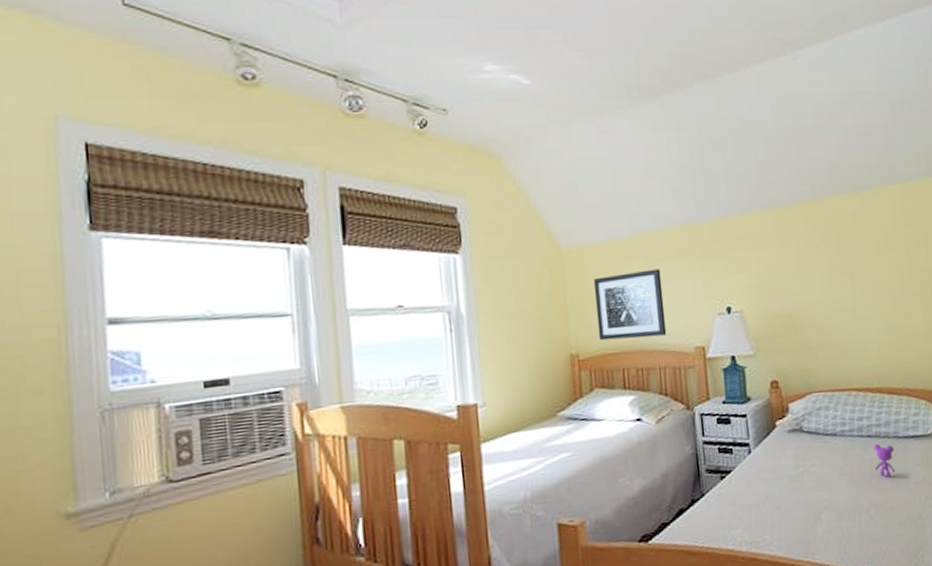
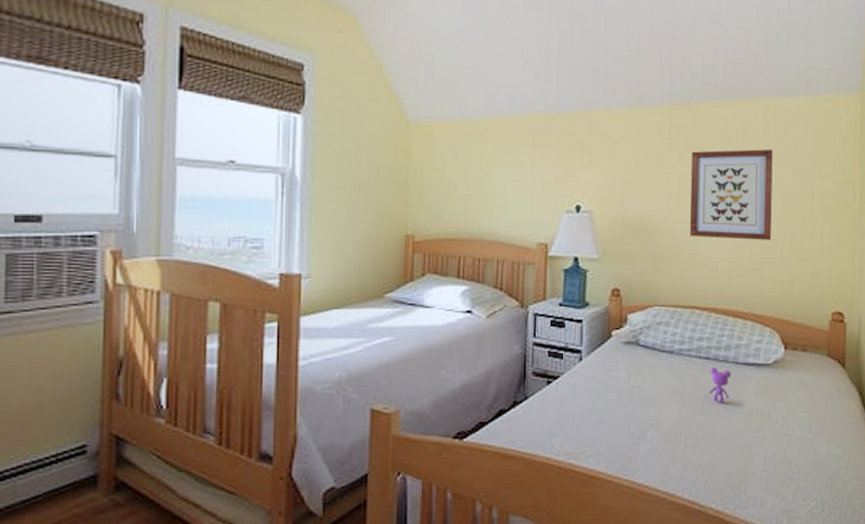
wall art: present [594,269,667,341] -> none [437,155,511,227]
wall art: none [828,232,915,323] -> present [689,149,773,240]

